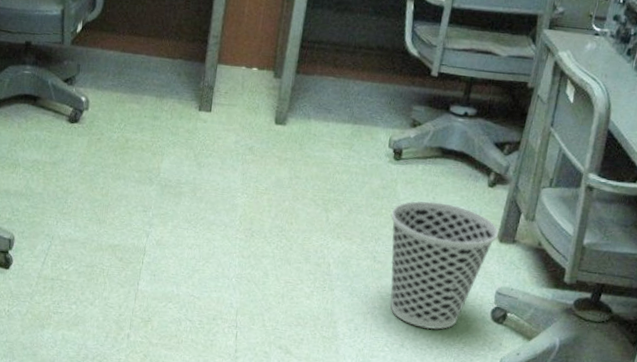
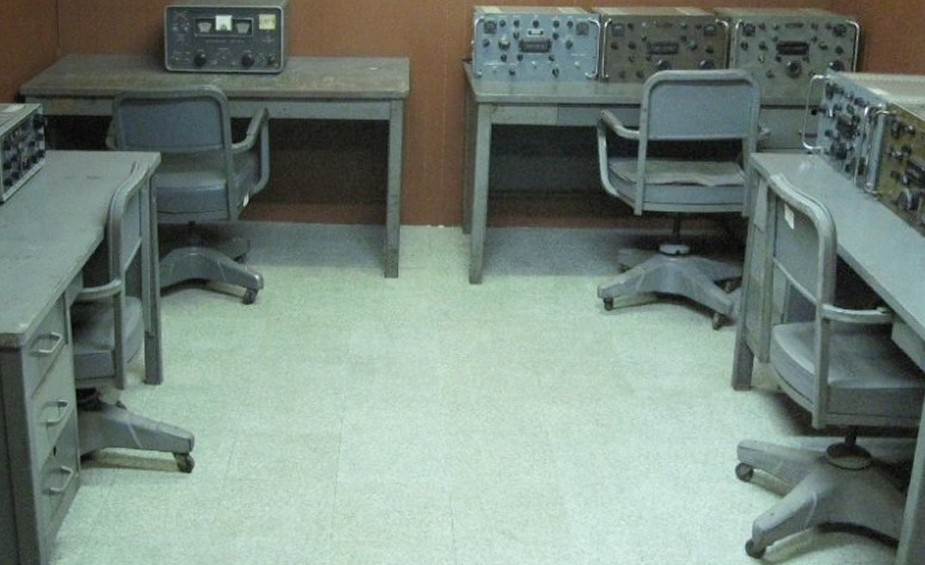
wastebasket: present [389,201,498,330] -> none [609,352,731,496]

